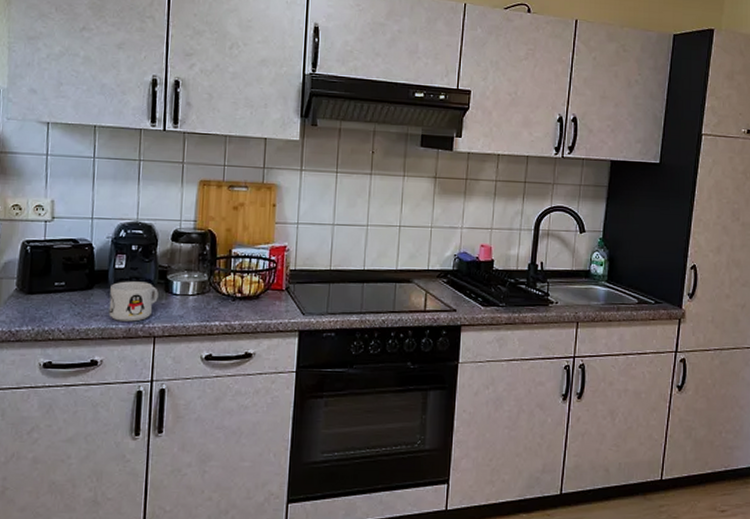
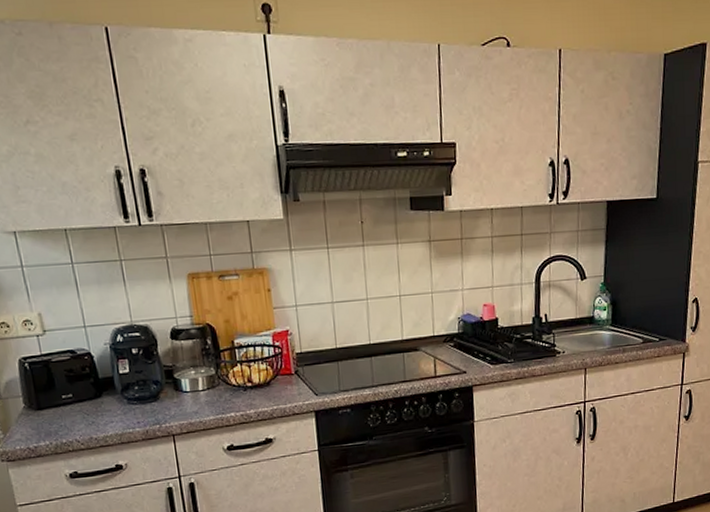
mug: present [108,281,158,322] -> none [119,383,169,425]

